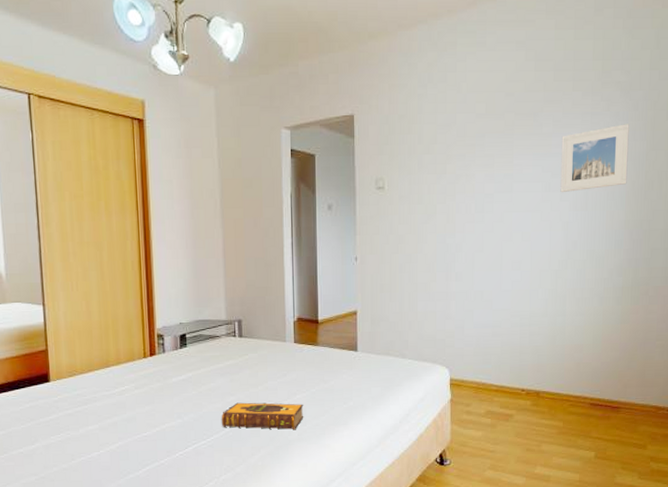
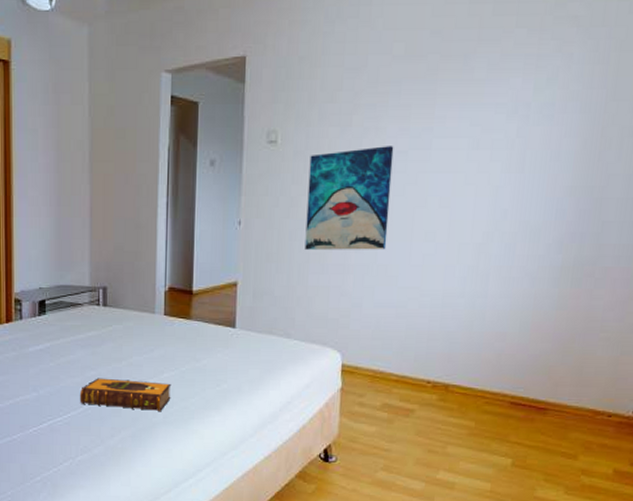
wall art: none [413,190,482,280] -> present [305,146,394,250]
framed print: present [560,124,629,193] -> none [491,68,586,152]

